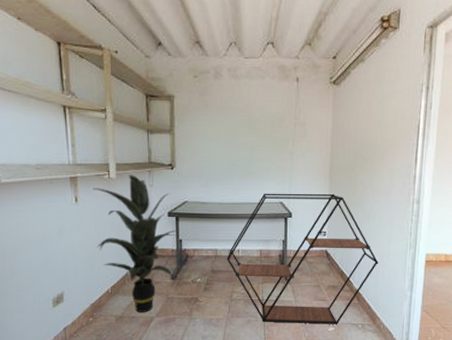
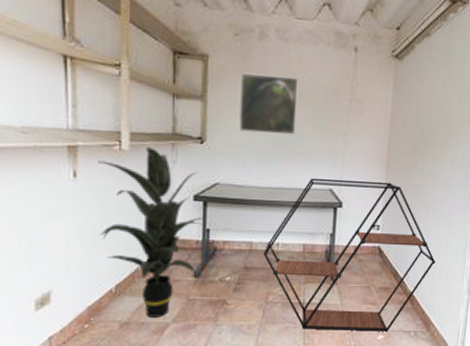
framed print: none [200,108,249,158] -> present [238,73,299,135]

